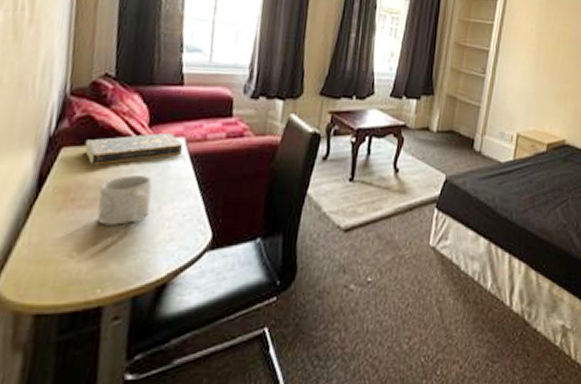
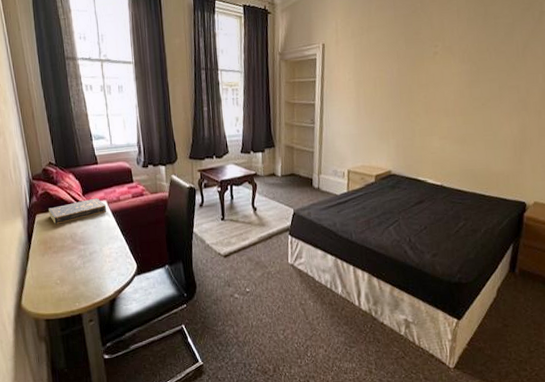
mug: present [96,175,153,225] -> none [63,228,96,263]

